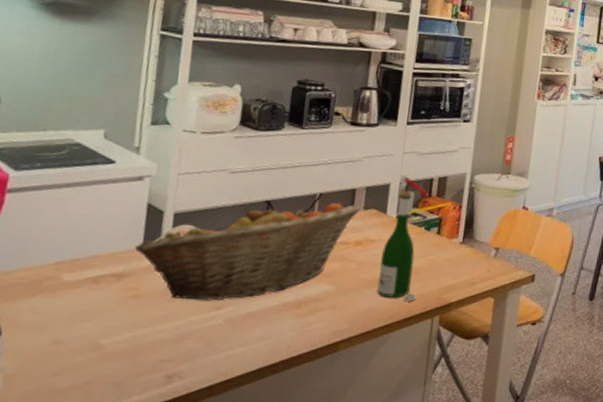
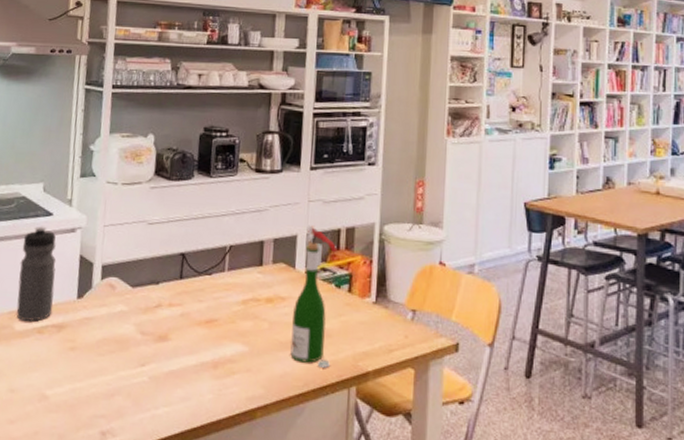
water bottle: none [65,174,119,271] -> present [16,226,57,321]
fruit basket: present [134,203,361,301] -> none [70,256,270,357]

